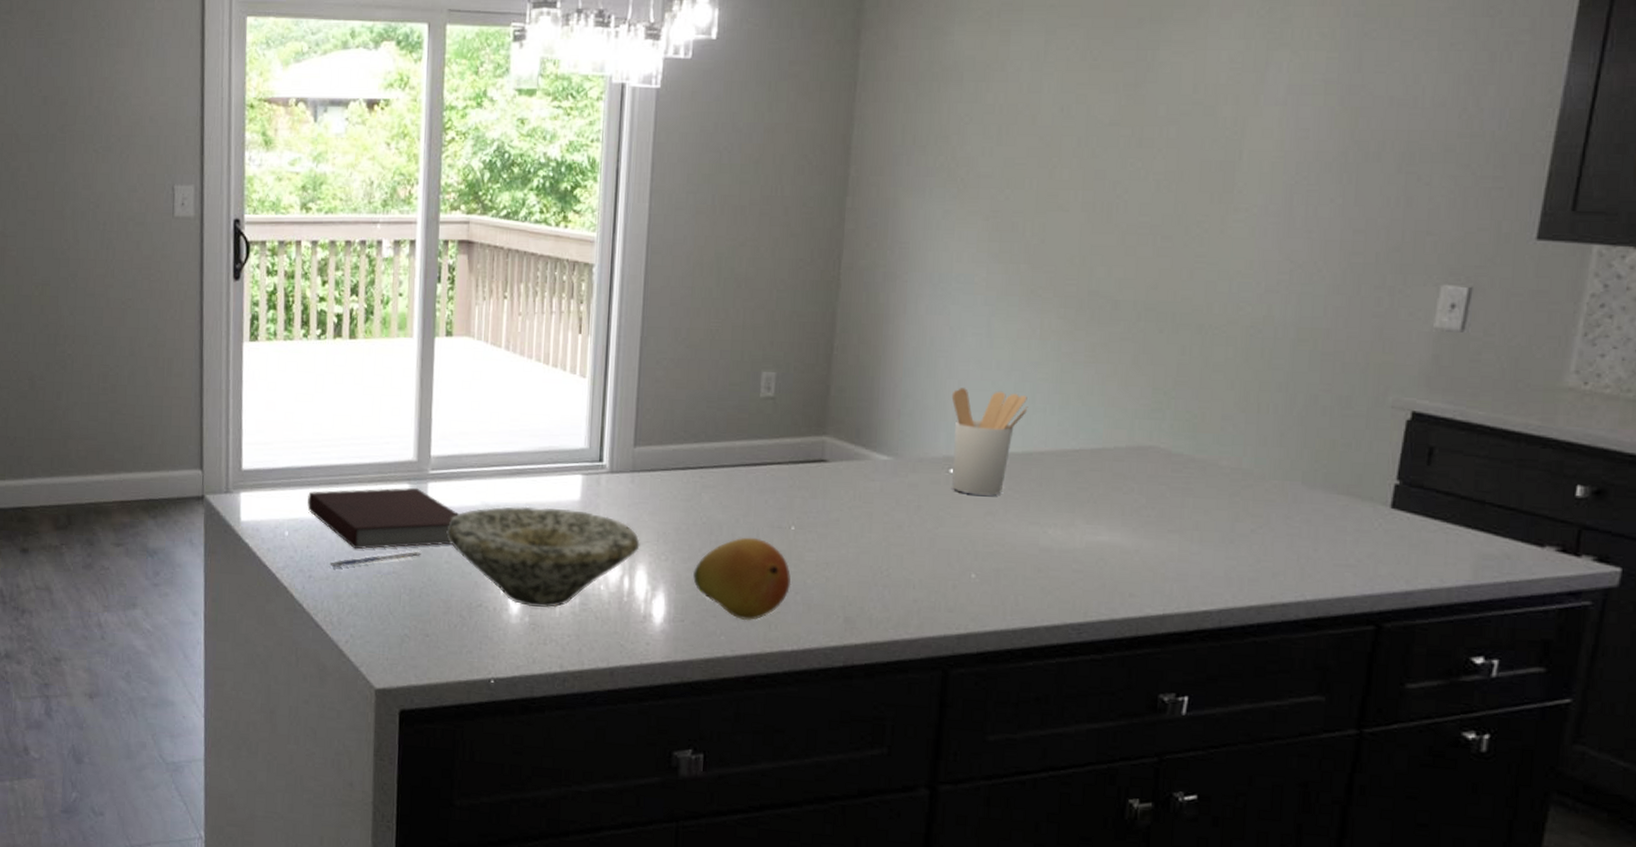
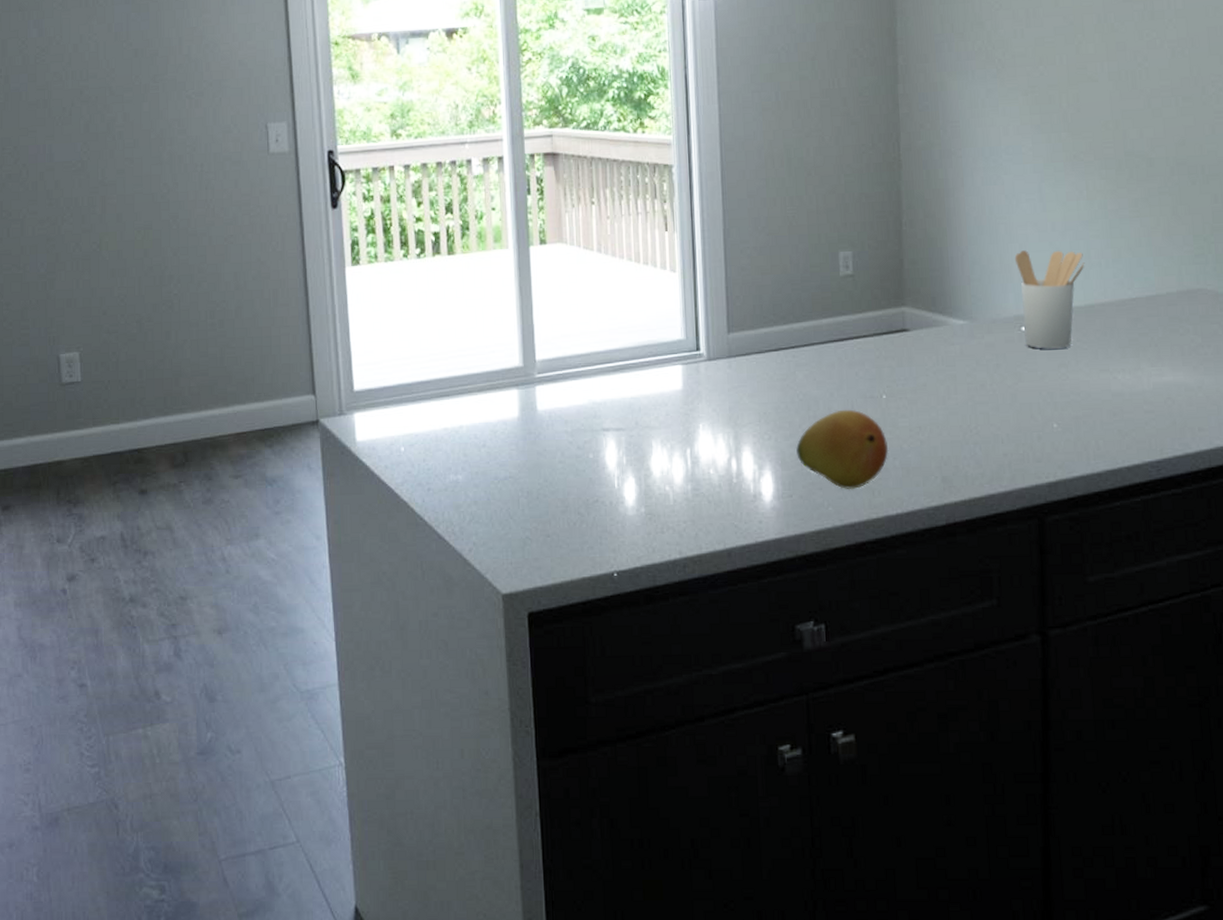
notebook: present [307,487,460,550] -> none [420,392,569,458]
pen: present [330,552,422,568] -> none [447,455,536,478]
bowl: present [446,506,640,608] -> none [557,399,743,497]

